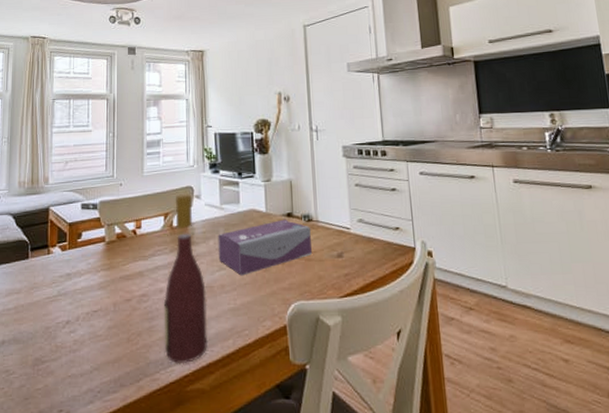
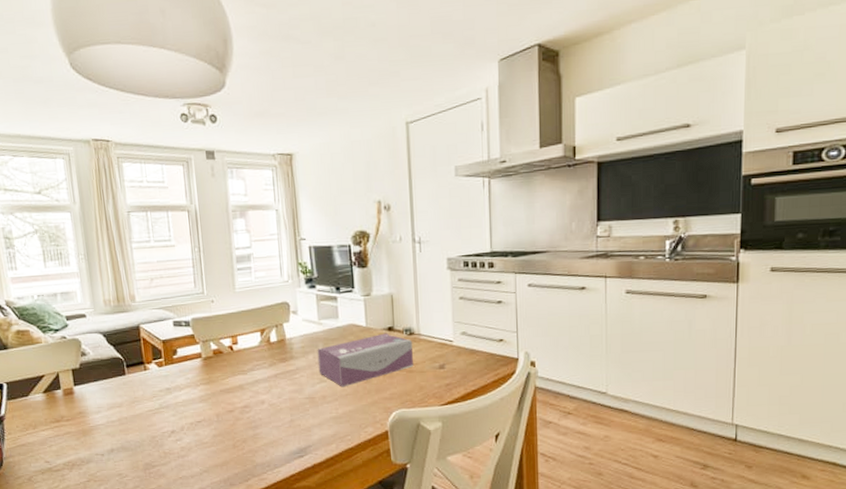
wine bottle: present [163,194,207,364] -> none [266,310,312,466]

